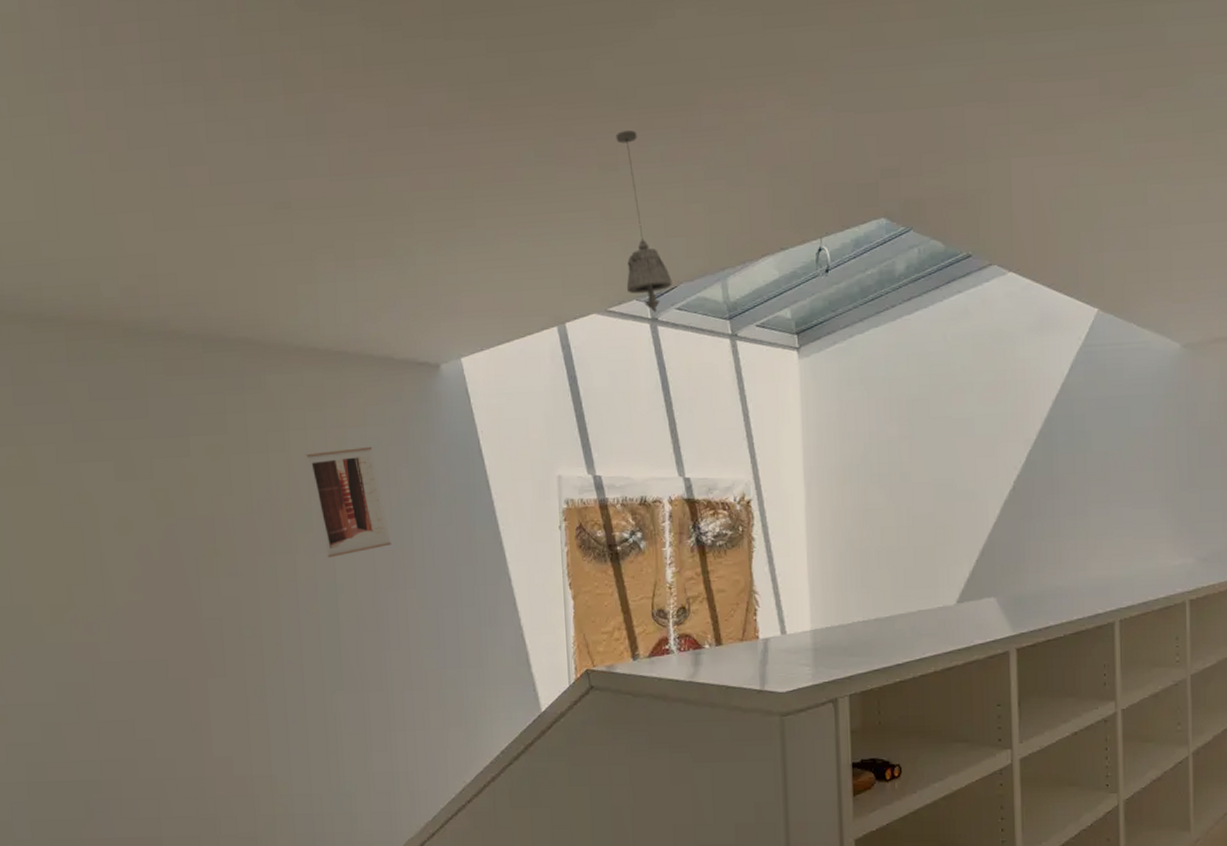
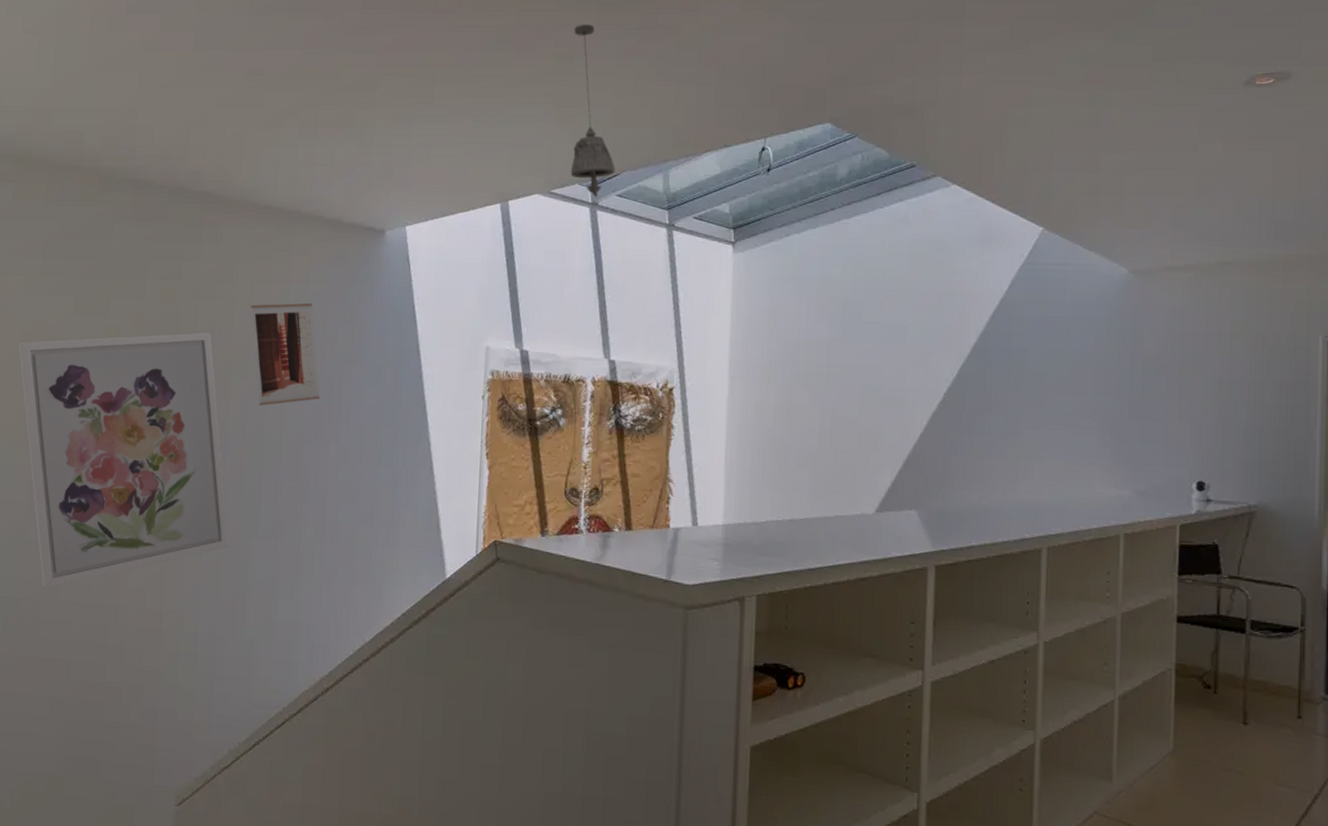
wall art: none [58,486,314,767] -> present [18,332,229,588]

